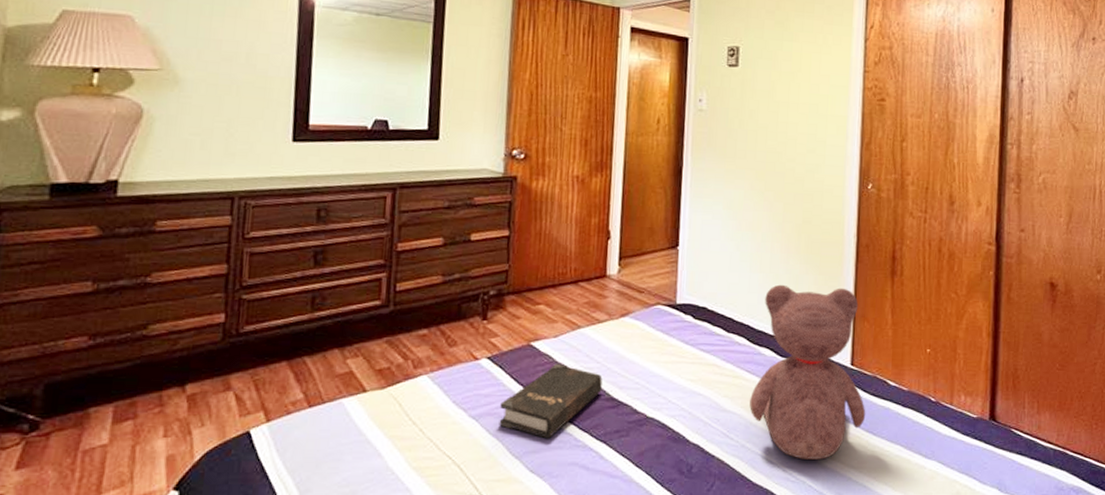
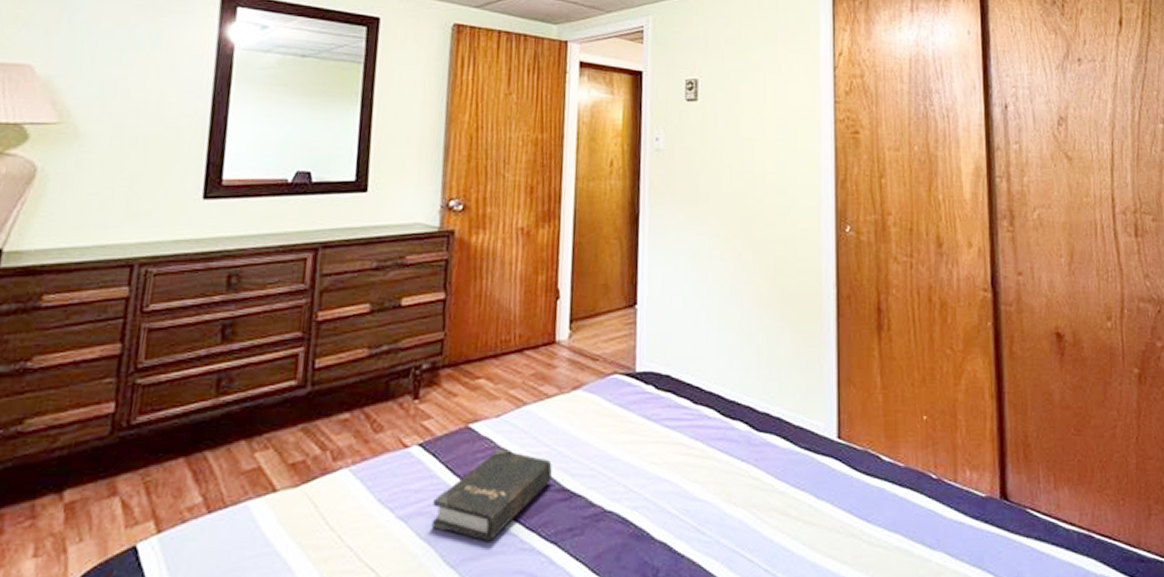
teddy bear: present [749,284,866,459] -> none [723,345,858,556]

